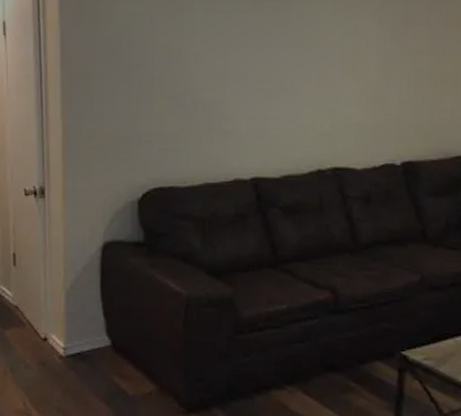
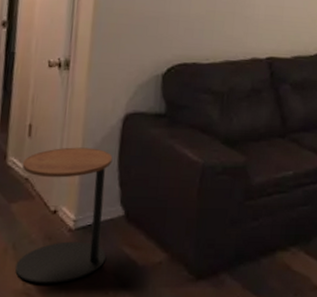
side table: none [11,276,96,407] -> present [15,147,113,284]

